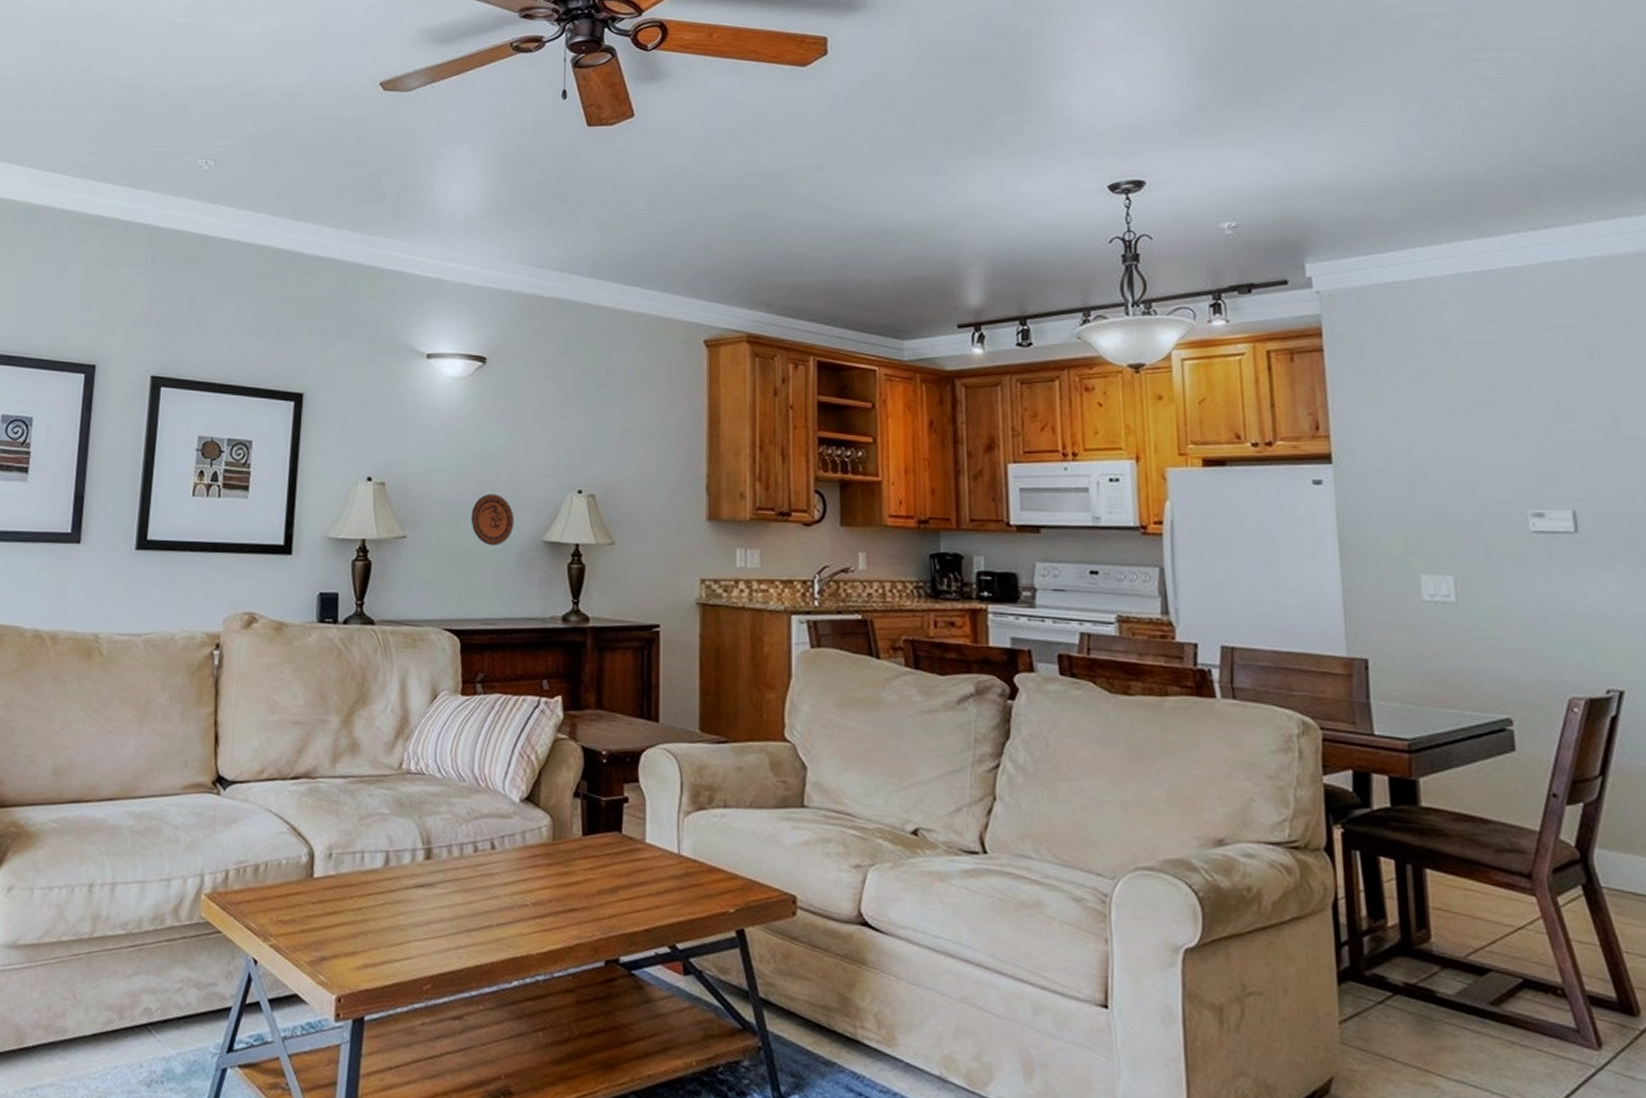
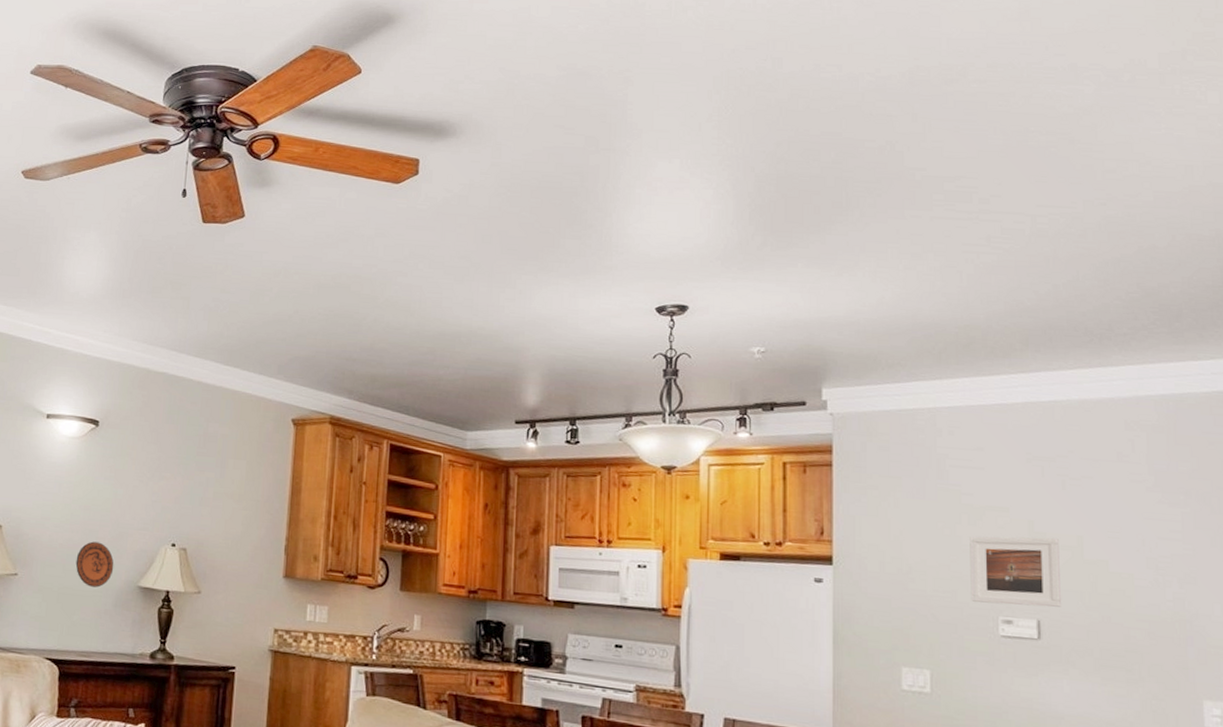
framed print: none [1487,415,1600,496] -> present [969,536,1062,607]

